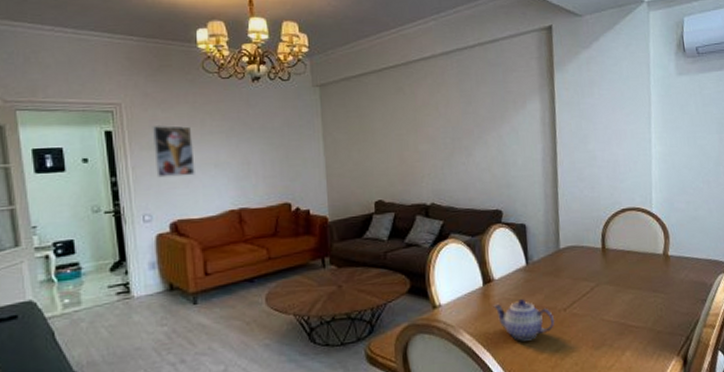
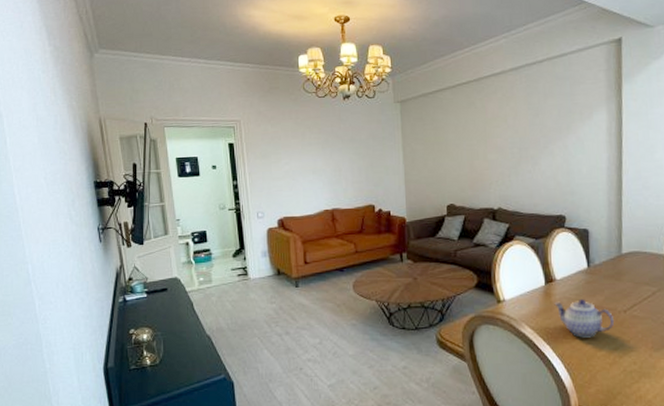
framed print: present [152,124,195,178] -> none [264,137,297,182]

